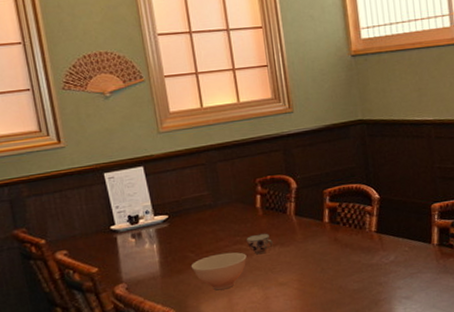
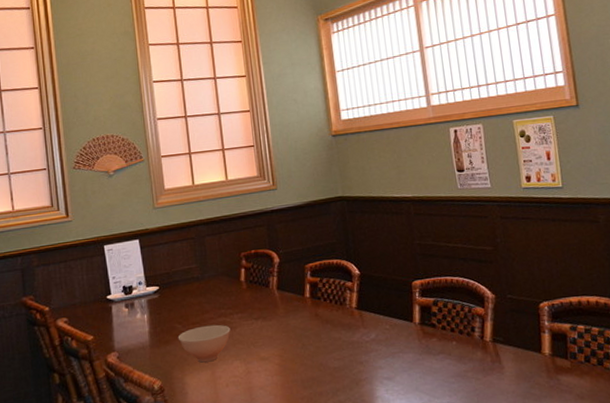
teacup: present [246,233,273,255] -> none [230,306,256,328]

